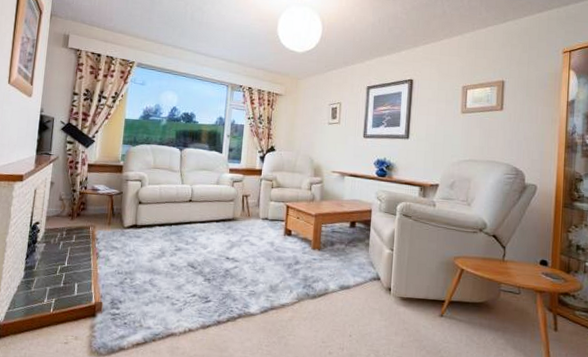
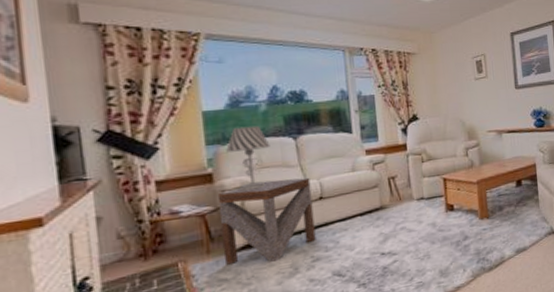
side table: none [118,179,186,243] -> present [217,177,316,265]
table lamp: none [134,134,164,184] -> present [226,125,271,191]

